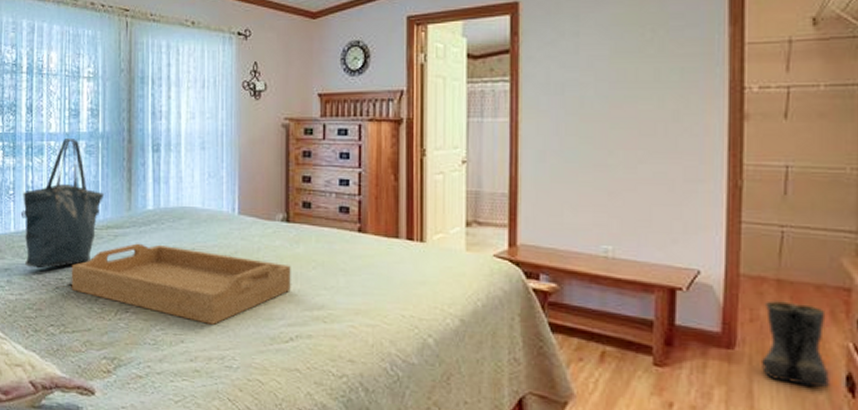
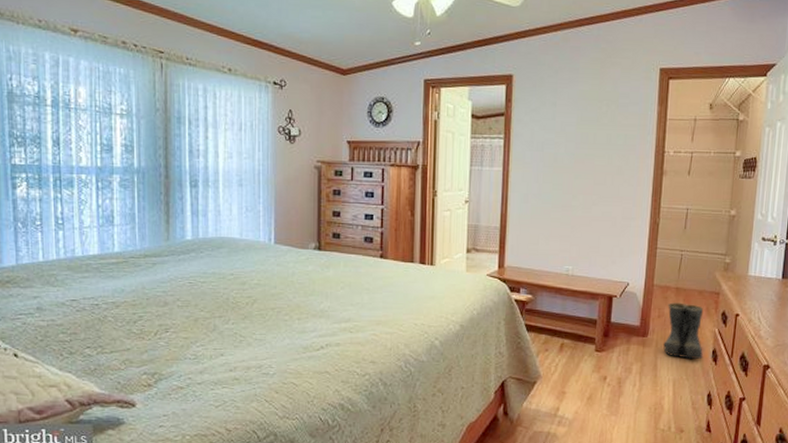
tote bag: present [20,137,105,269] -> none [49,171,142,296]
serving tray: present [71,243,291,325] -> none [107,270,322,339]

